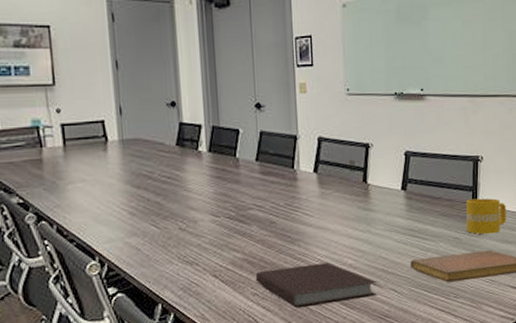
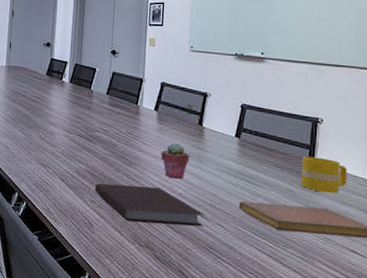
potted succulent: none [326,207,357,249] -> present [161,142,190,179]

